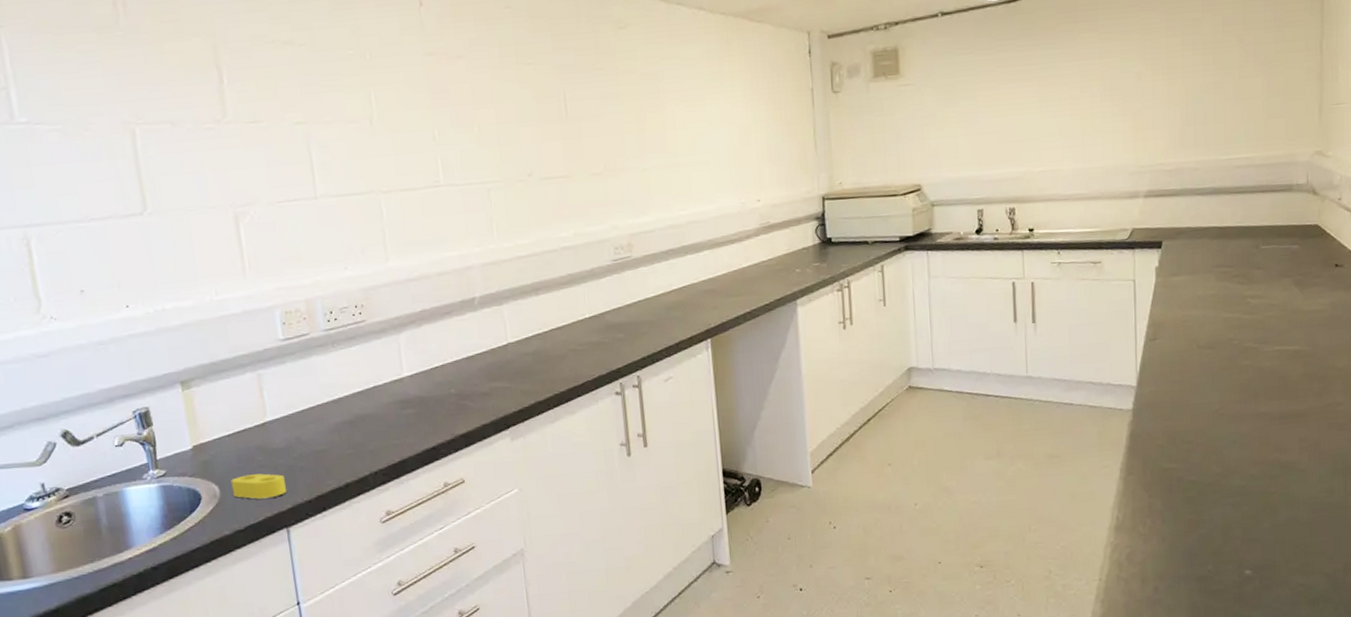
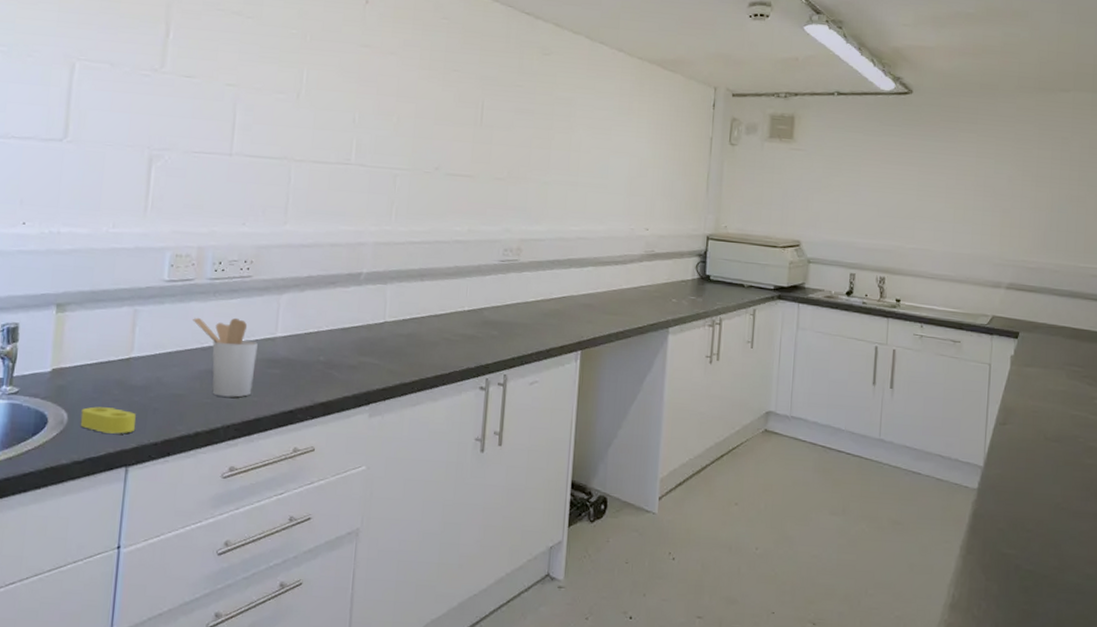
utensil holder: none [317,365,392,445] -> present [193,317,258,398]

